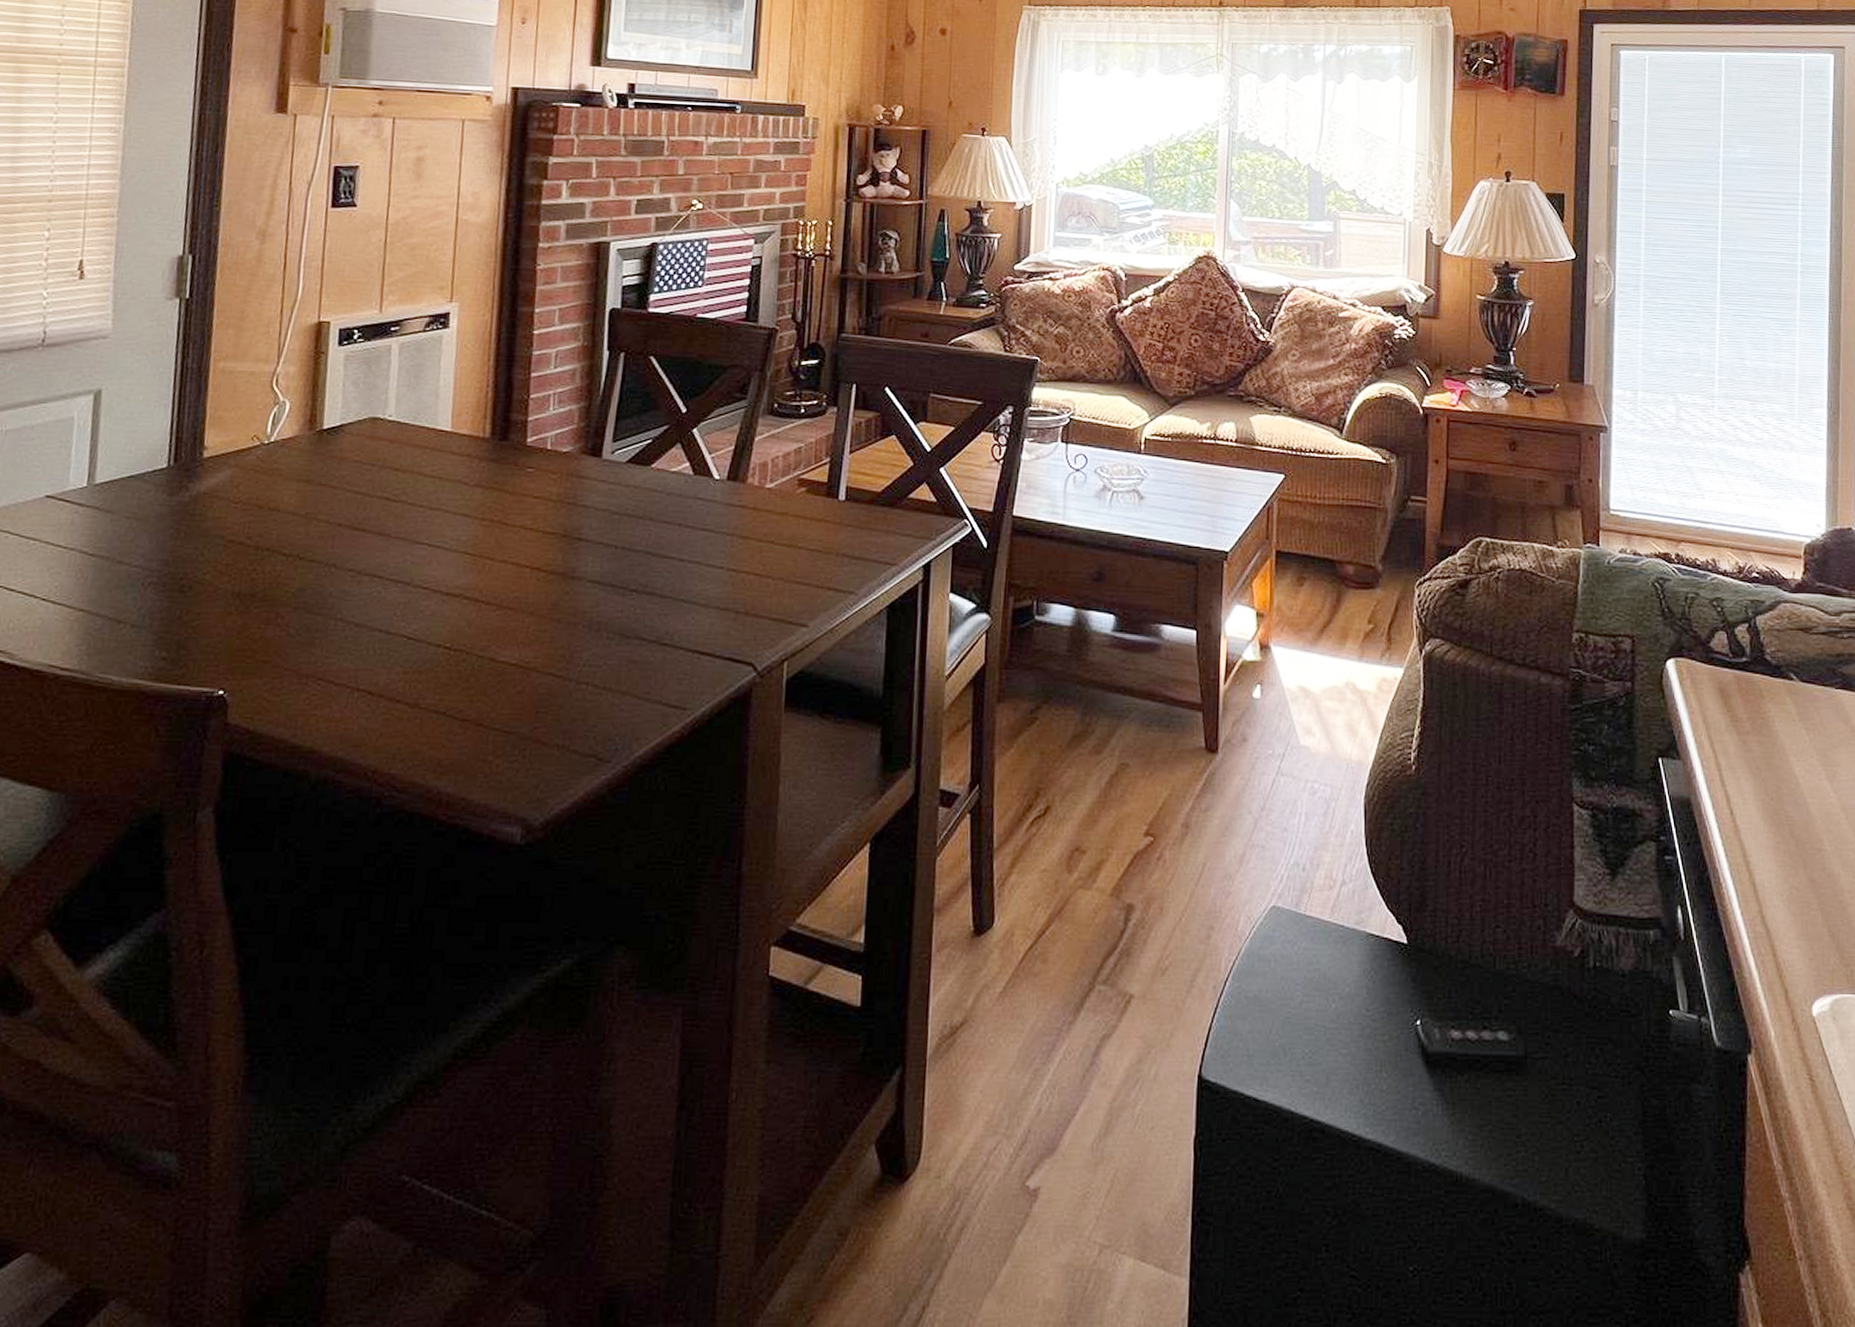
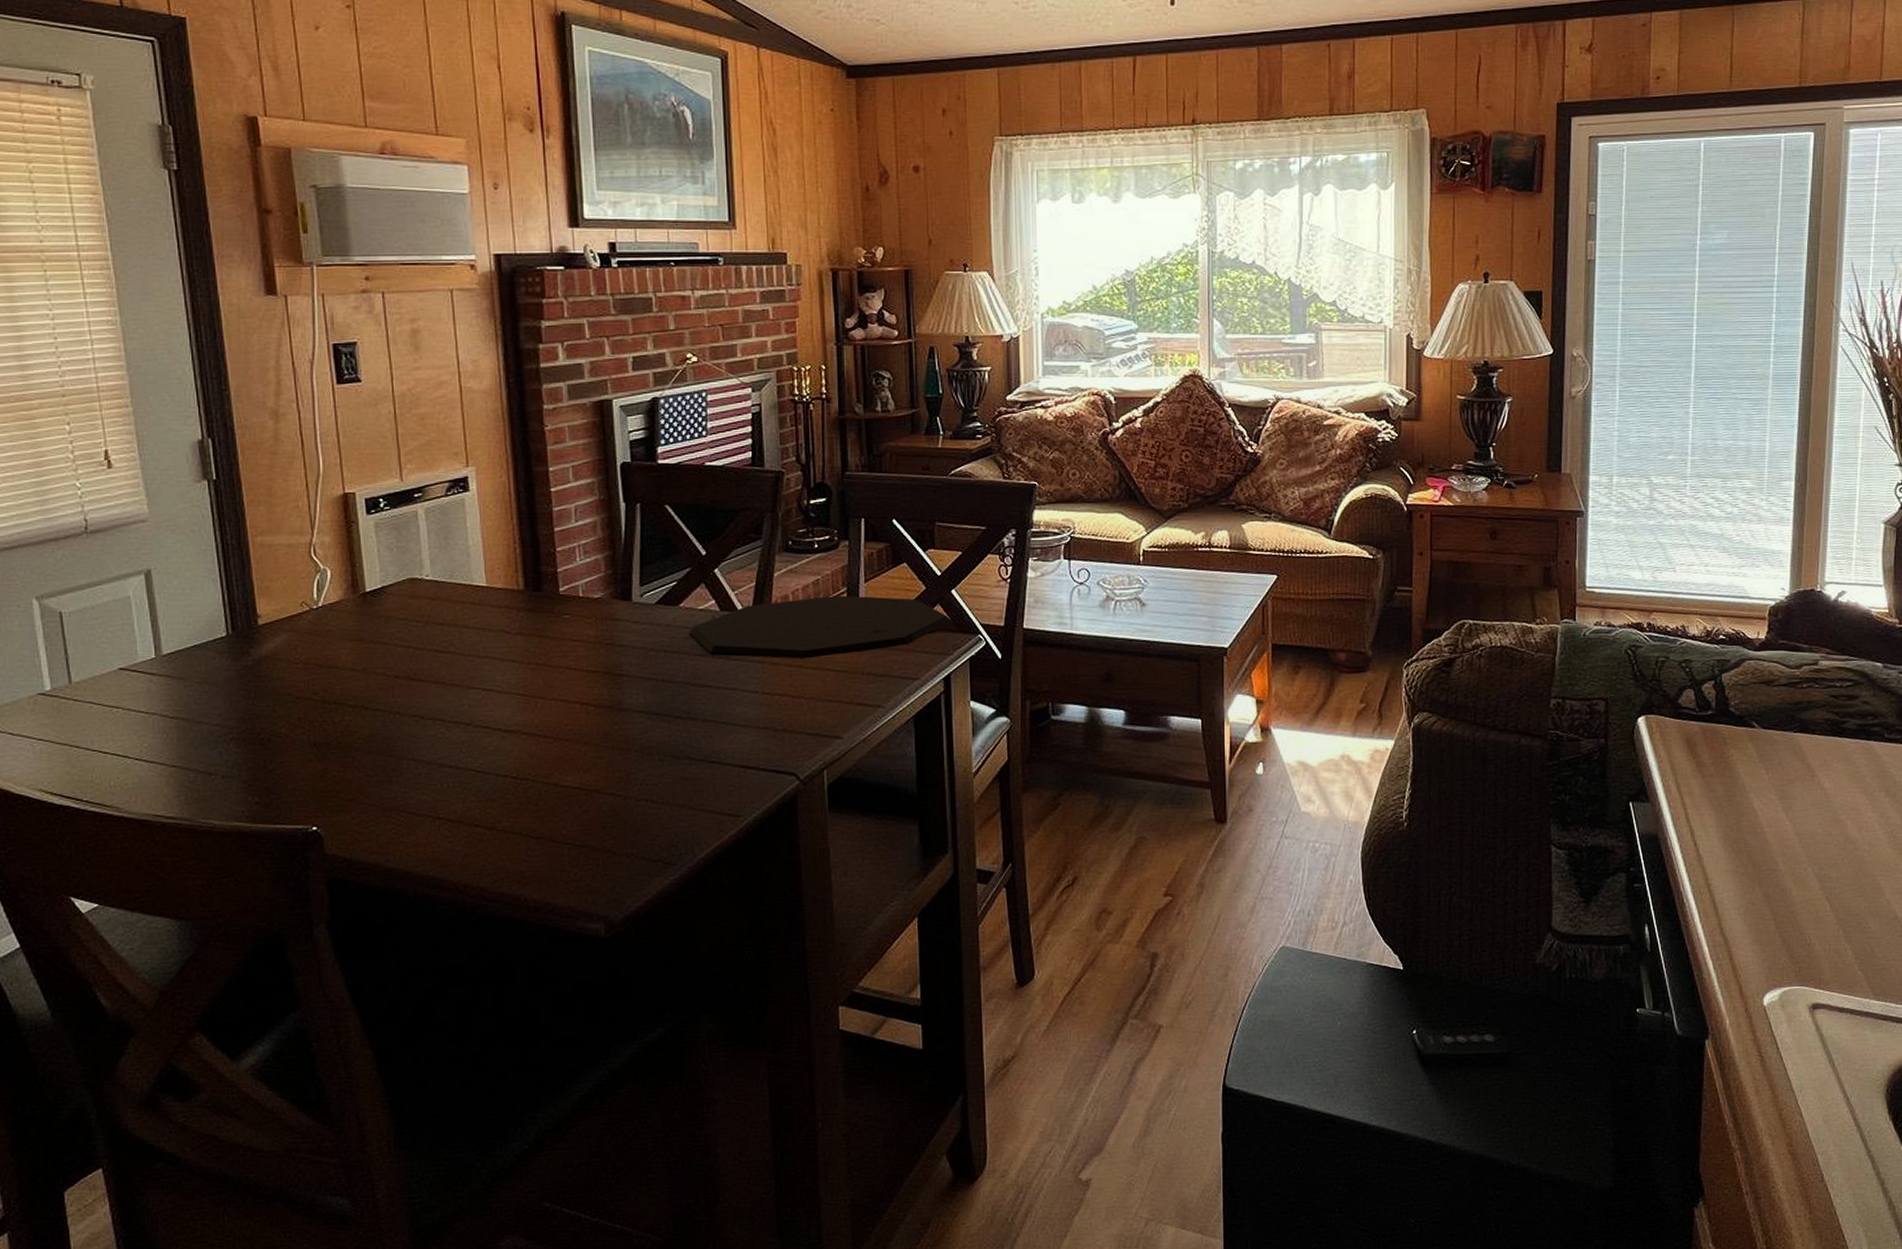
placemat: none [657,466,938,534] -> present [688,595,952,659]

